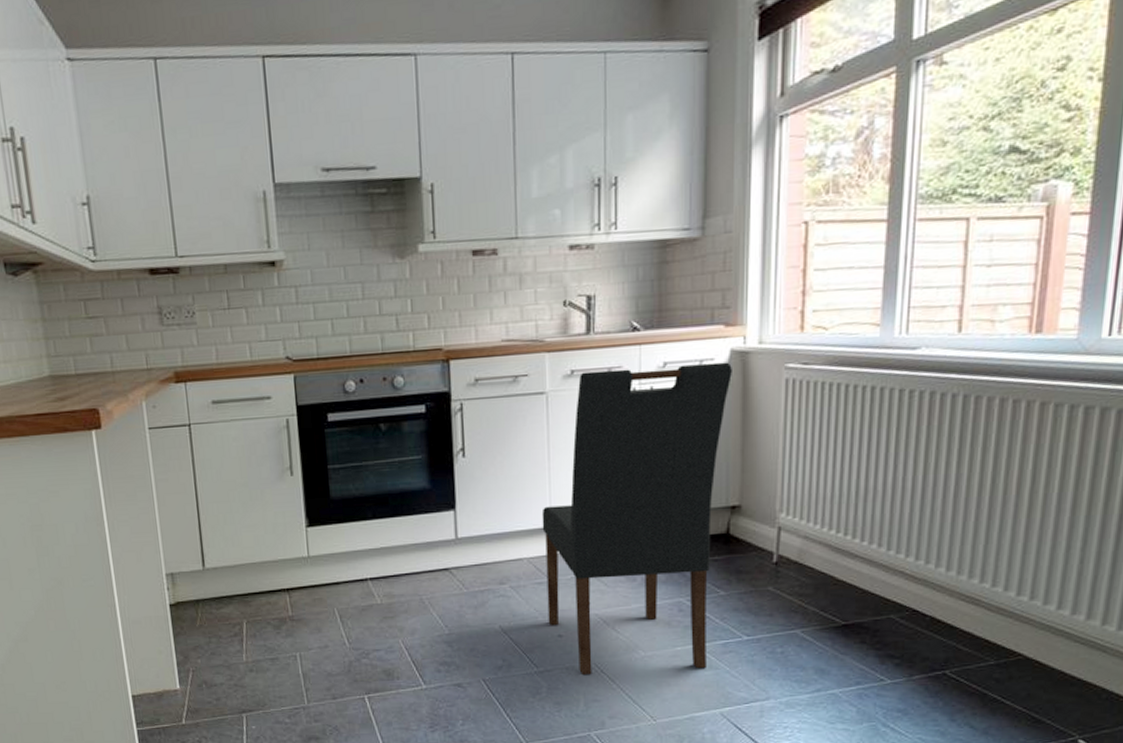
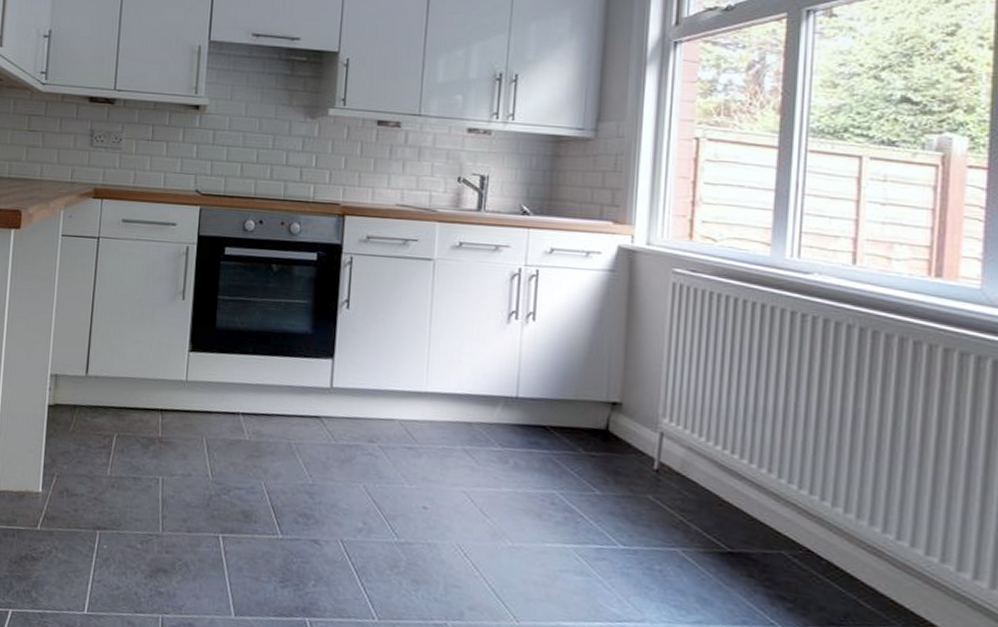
dining chair: present [541,362,732,674] -> none [414,246,619,573]

